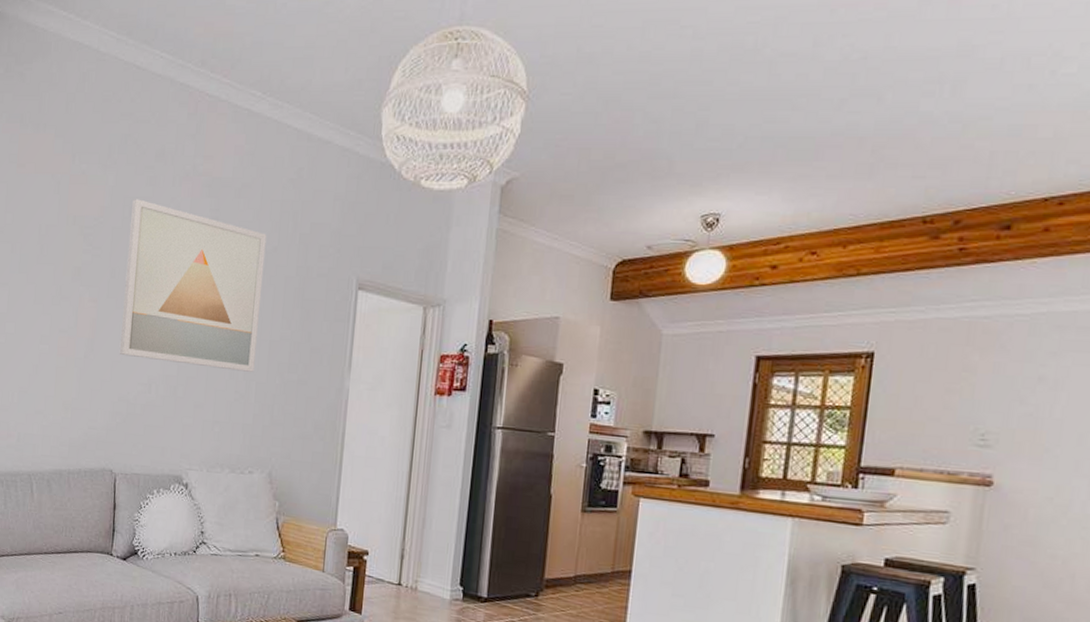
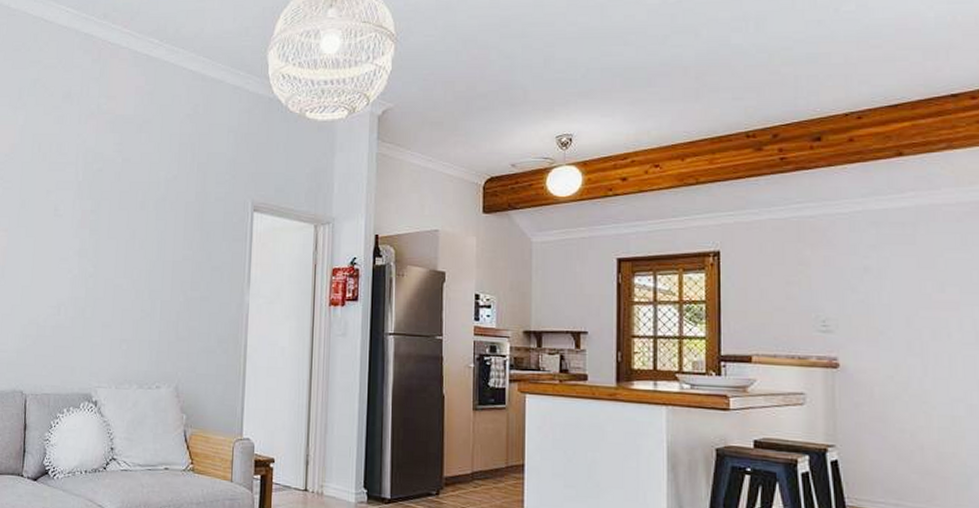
wall art: present [119,199,267,372] -> none [29,136,167,291]

